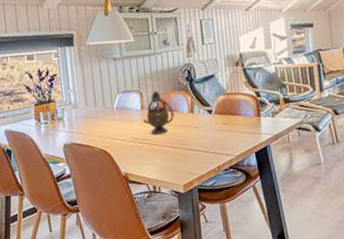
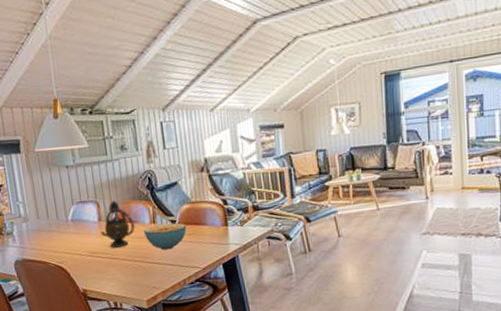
cereal bowl: none [182,112,222,138] -> present [143,223,187,250]

